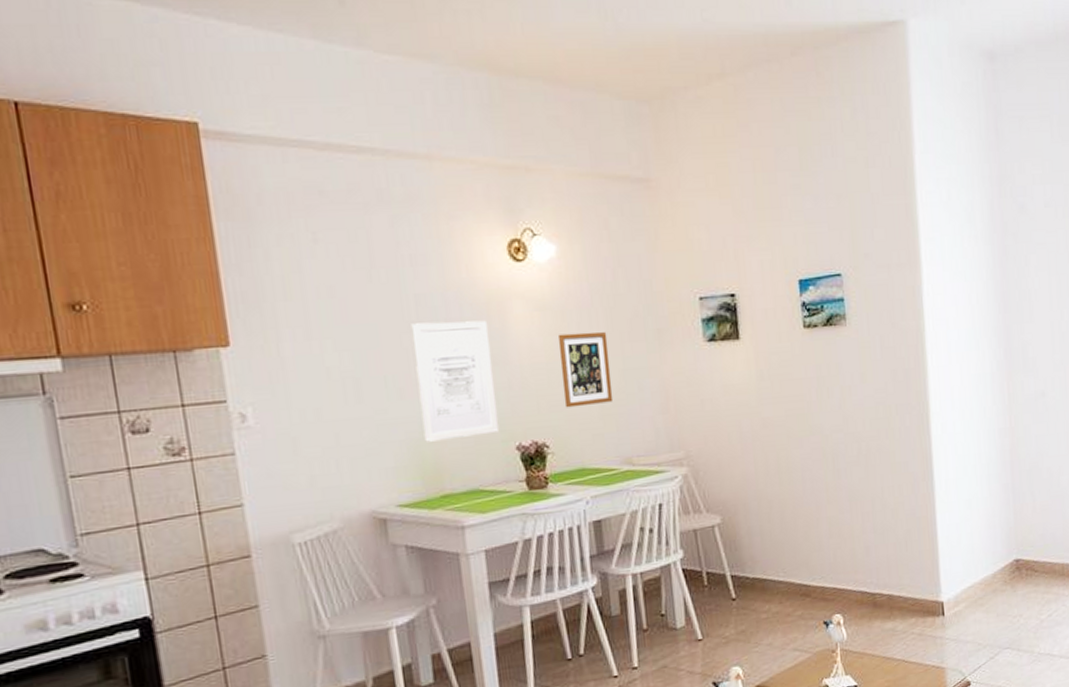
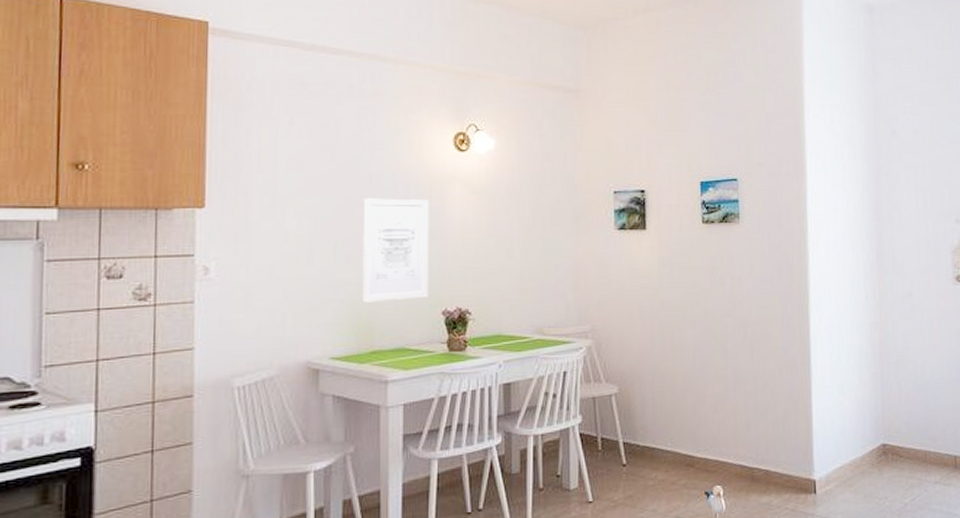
picture frame: present [557,332,614,408] -> none [488,215,532,280]

